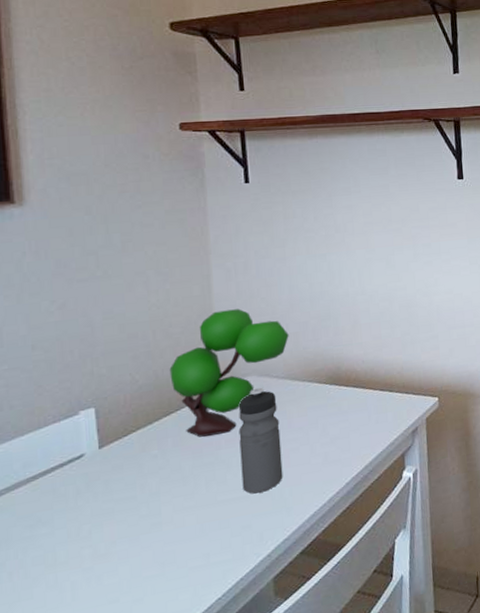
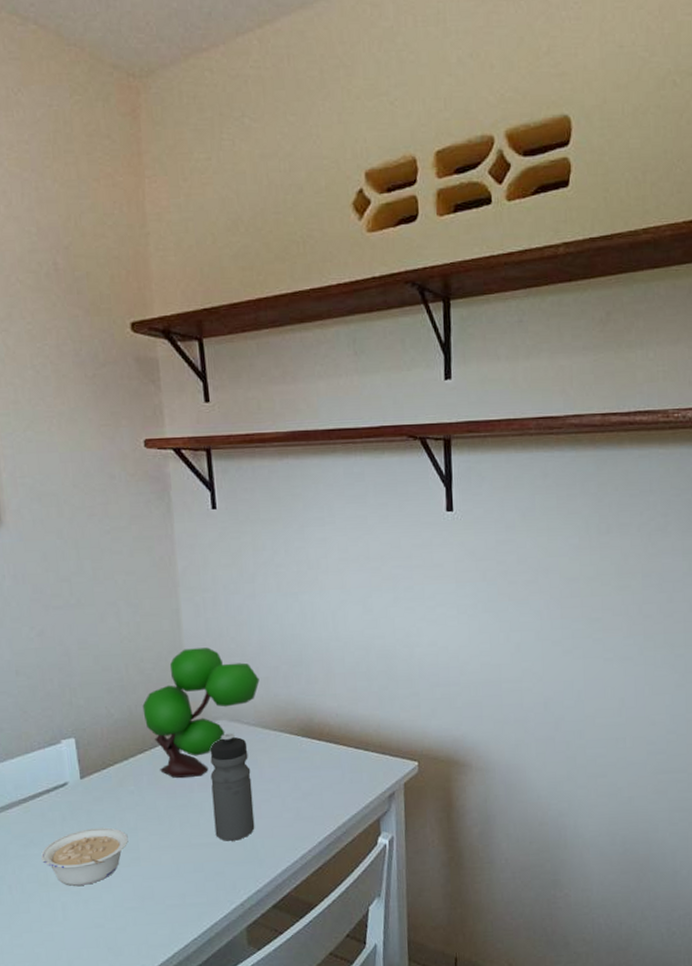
legume: none [49,495,150,563] -> present [40,827,128,886]

